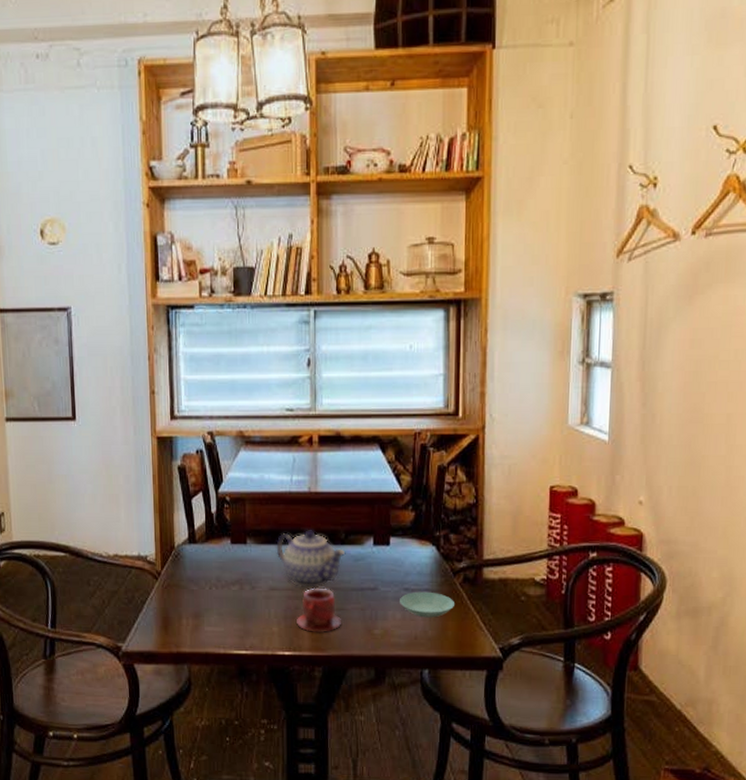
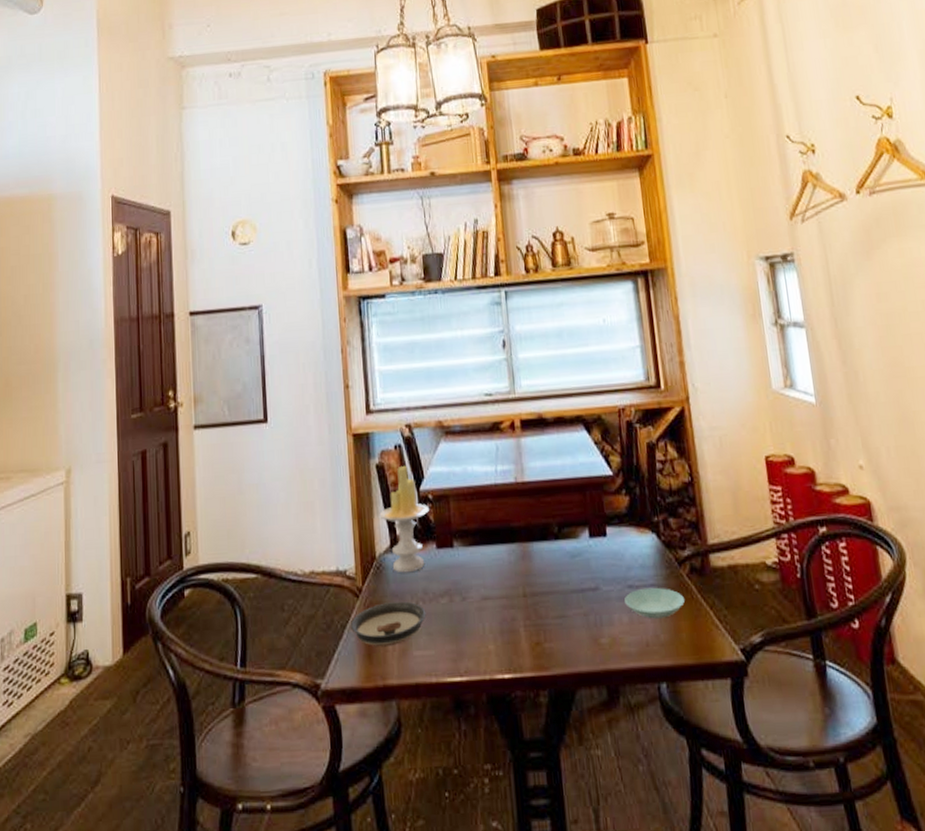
saucer: none [149,586,218,622] -> present [350,601,427,647]
candle: none [179,469,227,562] -> present [379,465,430,573]
teapot: present [276,530,346,587] -> none [485,525,561,594]
teacup: present [297,586,341,633] -> none [514,591,564,649]

